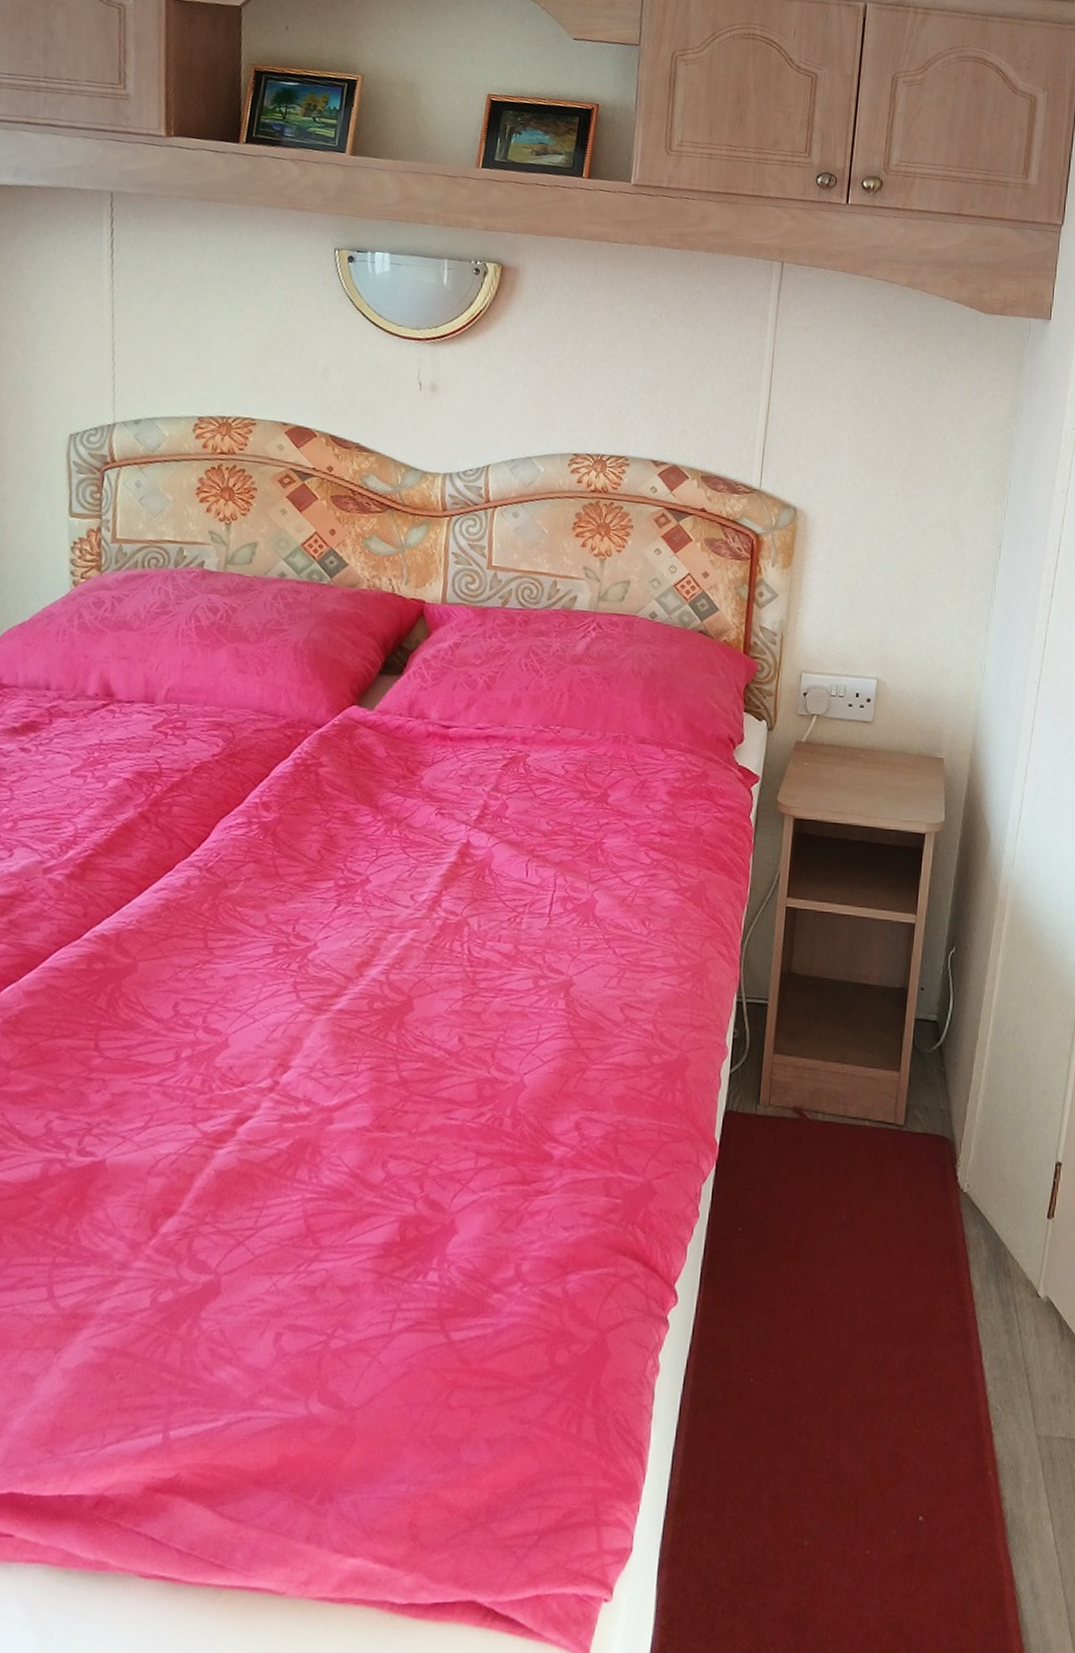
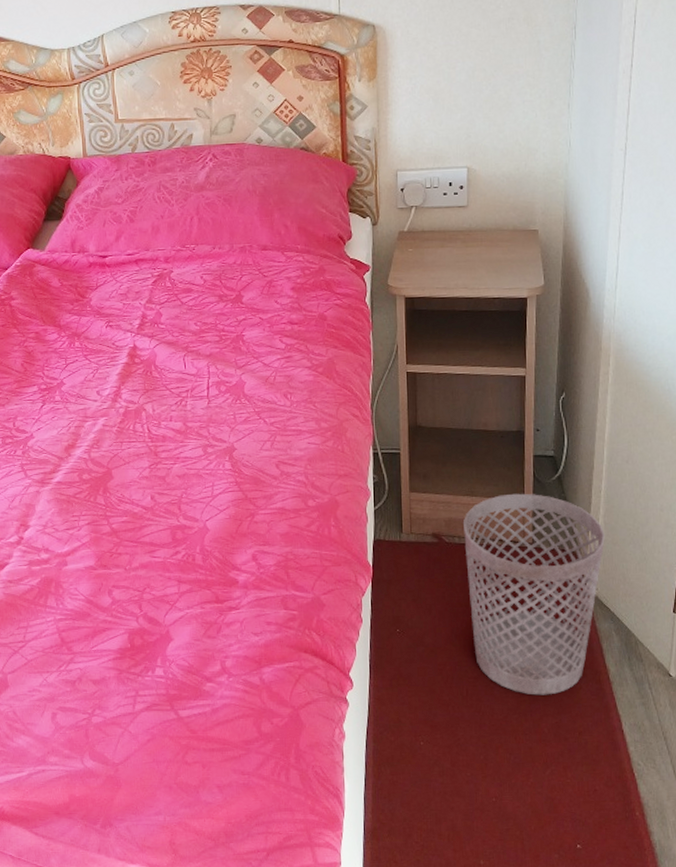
wastebasket: none [826,1063,983,1318] -> present [462,493,605,695]

